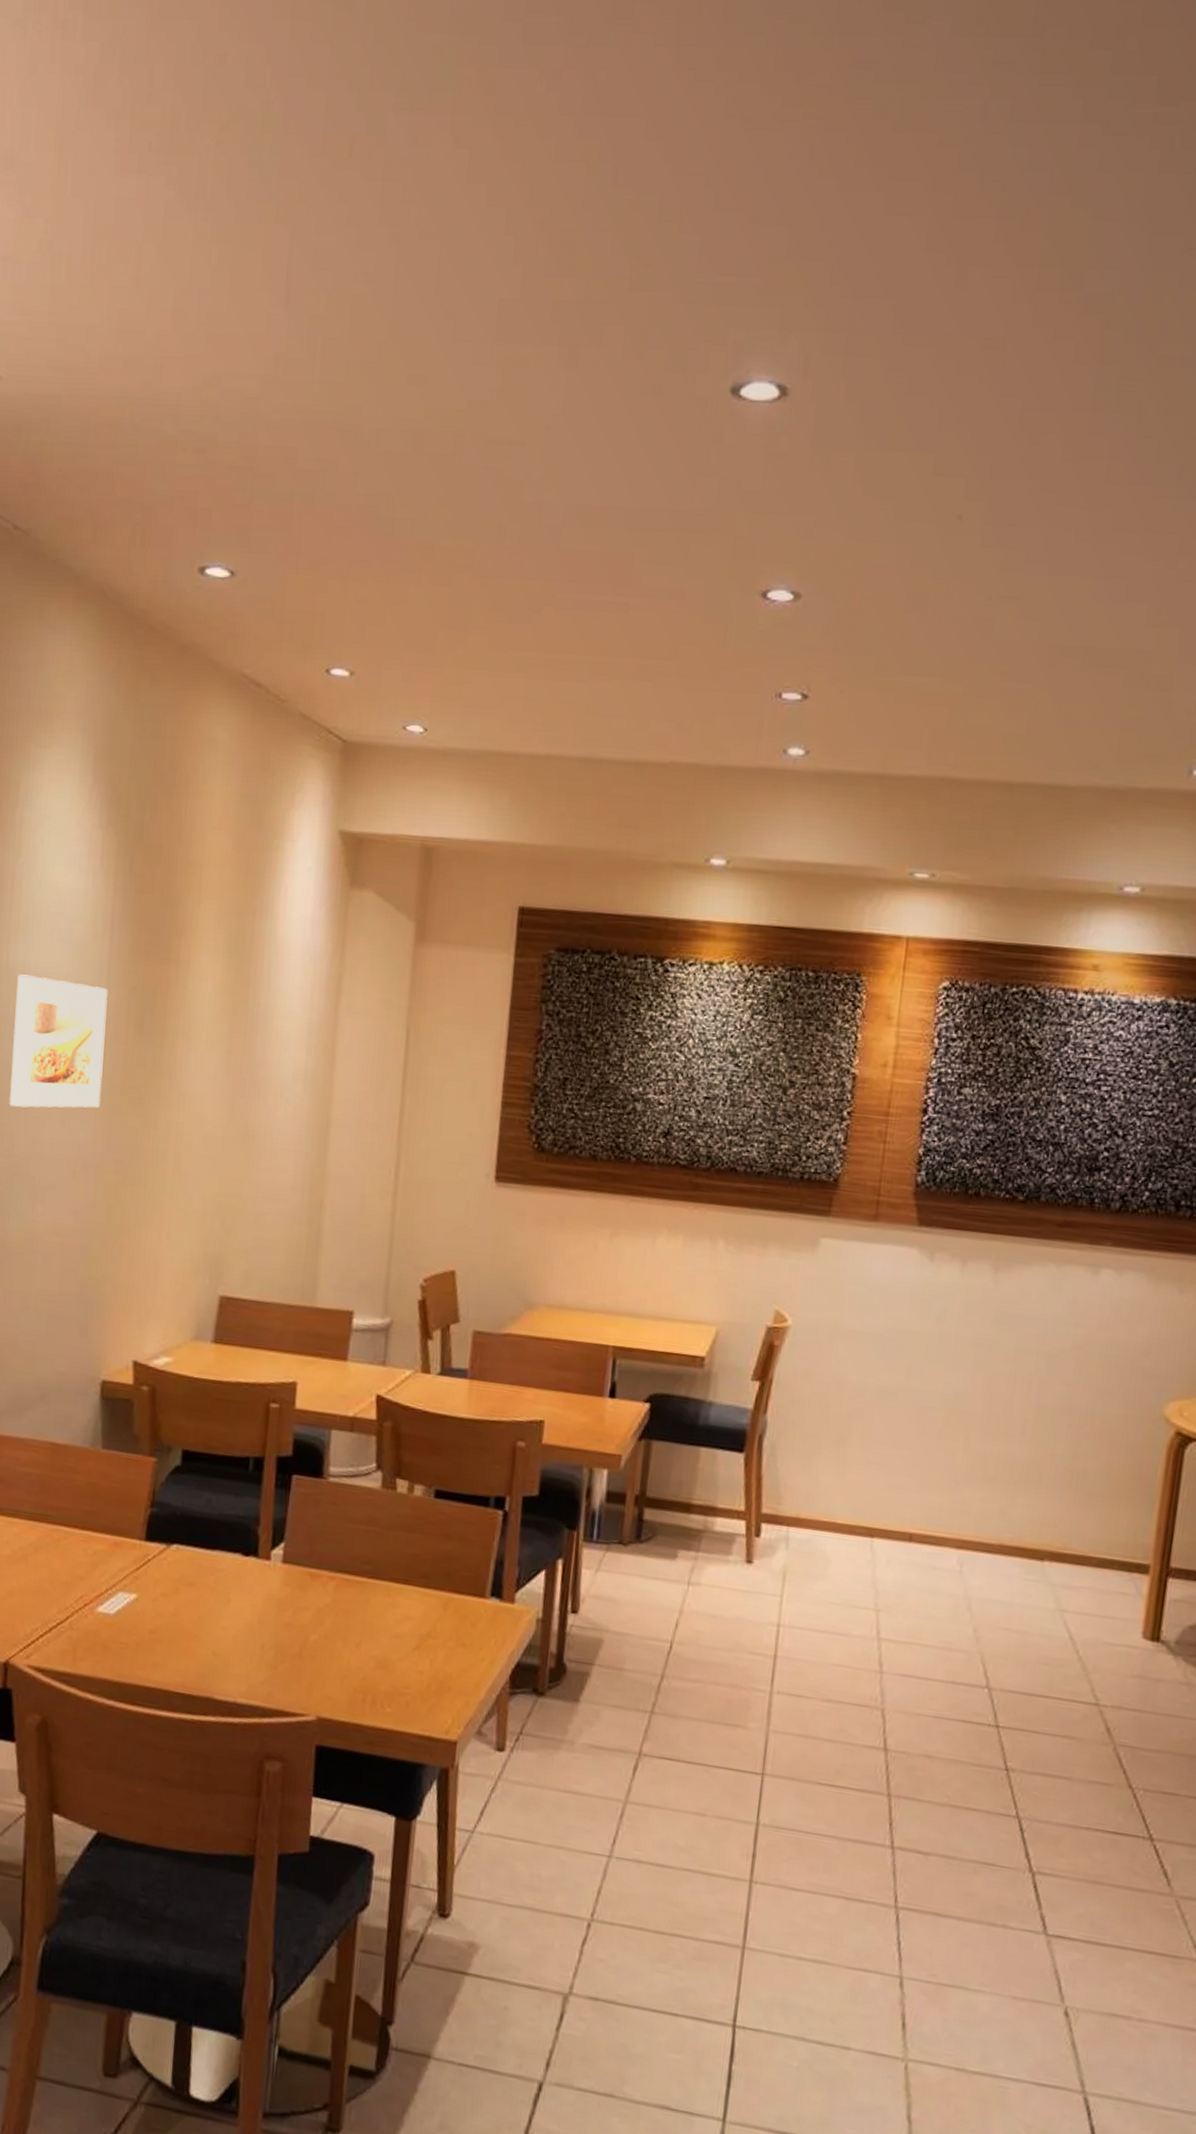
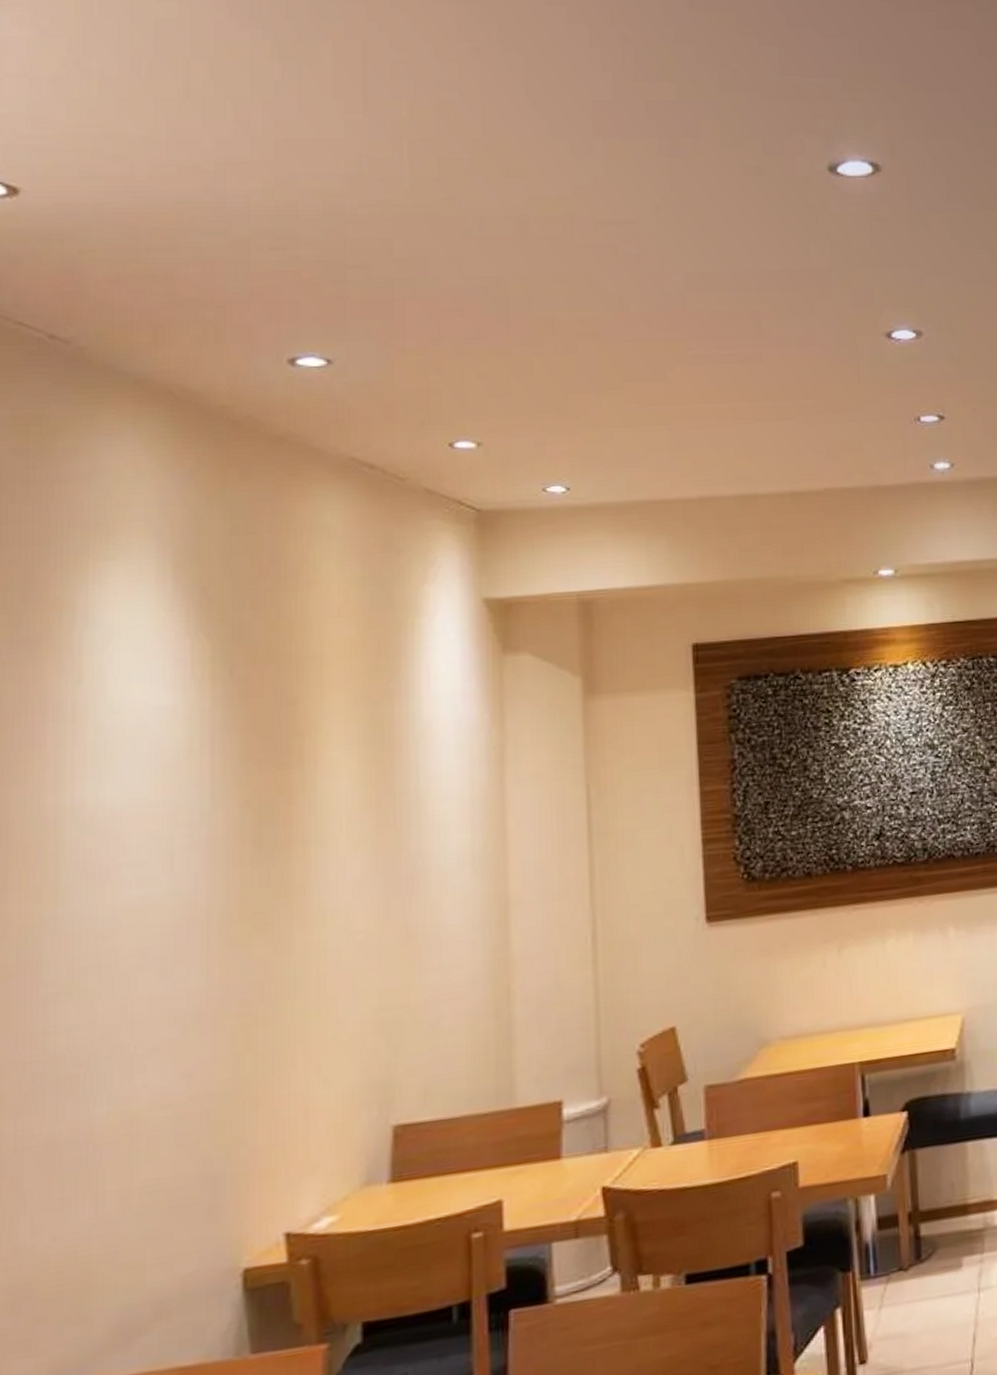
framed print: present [9,974,108,1108] -> none [86,808,213,969]

